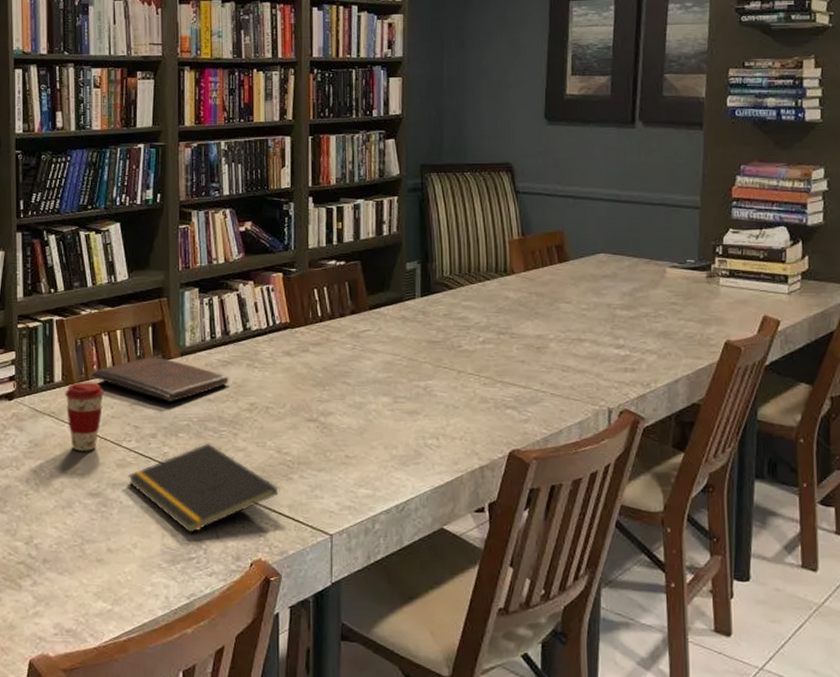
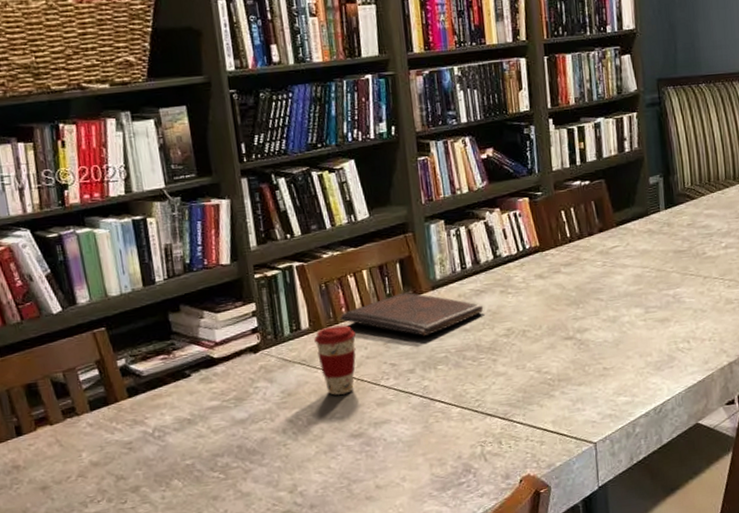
notepad: present [128,443,279,533] -> none [389,371,542,460]

